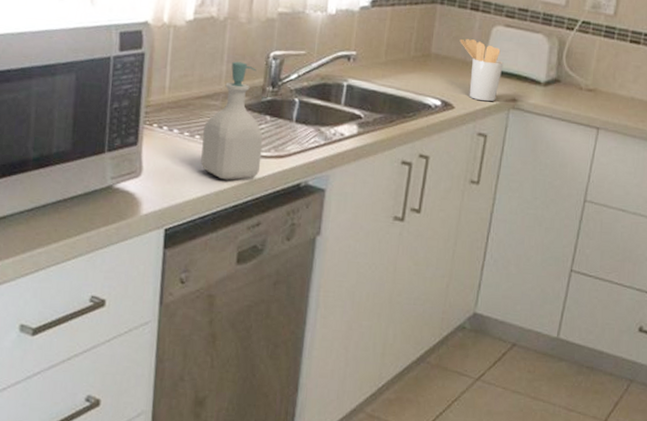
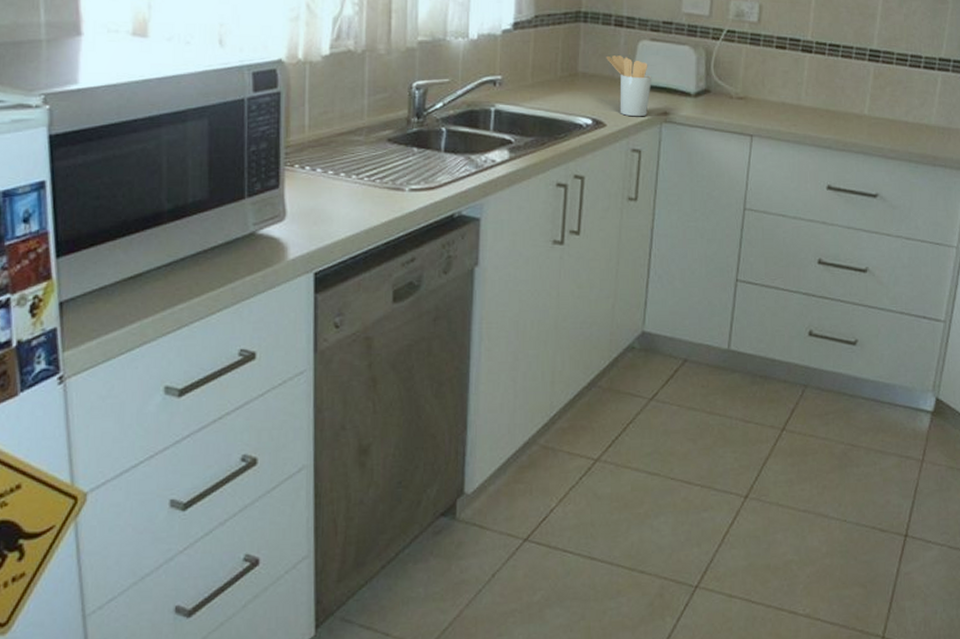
soap bottle: present [201,61,263,180] -> none [348,94,412,217]

